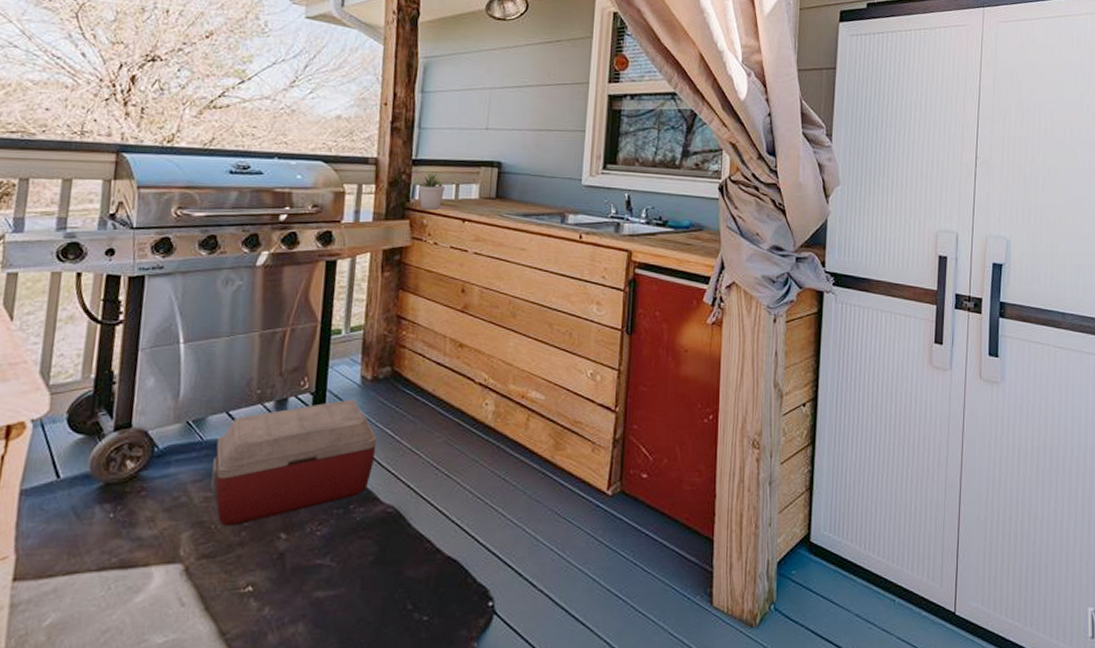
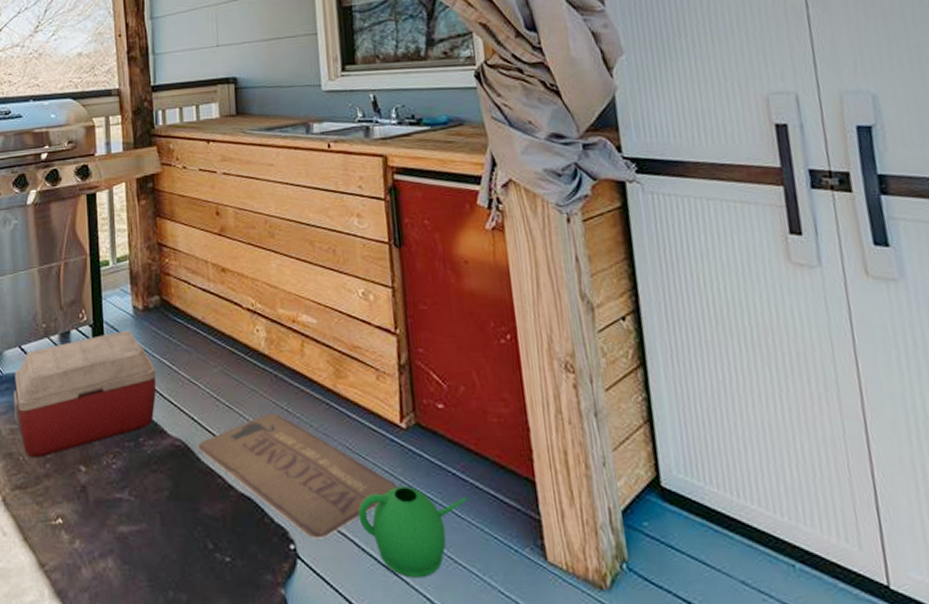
doormat: none [410,482,596,596] -> present [198,414,397,539]
potted plant: present [417,171,446,211] -> none [159,95,187,135]
watering can: none [557,546,656,626] -> present [358,486,468,578]

